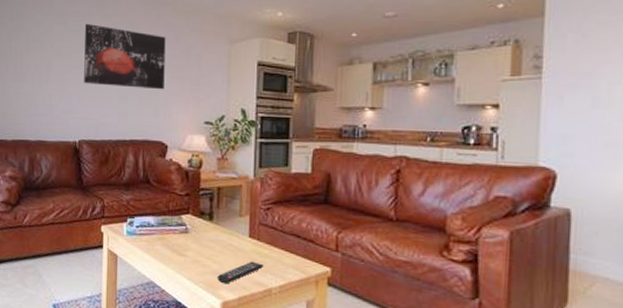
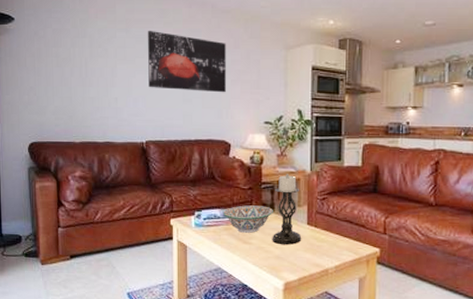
decorative bowl: none [157,213,212,244] -> present [223,205,273,233]
candle holder: none [209,180,243,260] -> present [272,174,302,246]
remote control: present [218,261,264,284] -> none [280,245,321,267]

